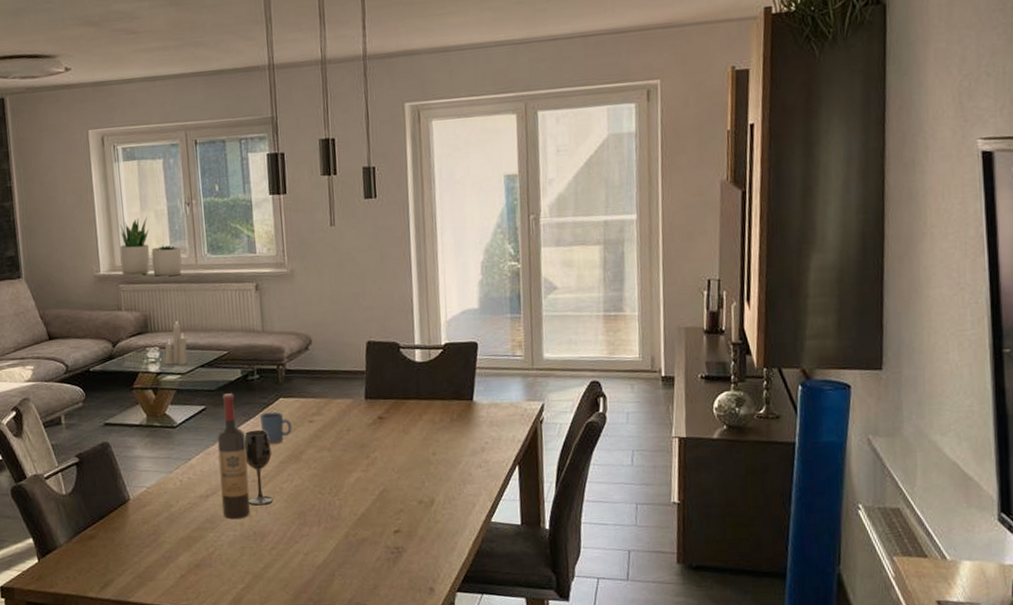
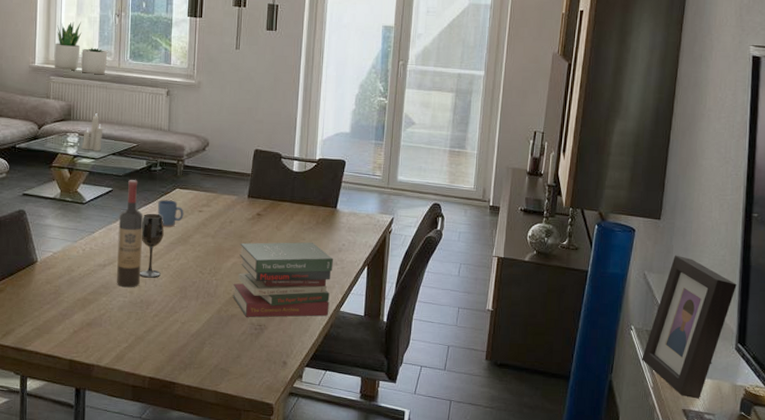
books: none [359,443,478,540] -> present [233,242,333,317]
picture frame: none [876,411,992,587] -> present [642,255,737,399]

